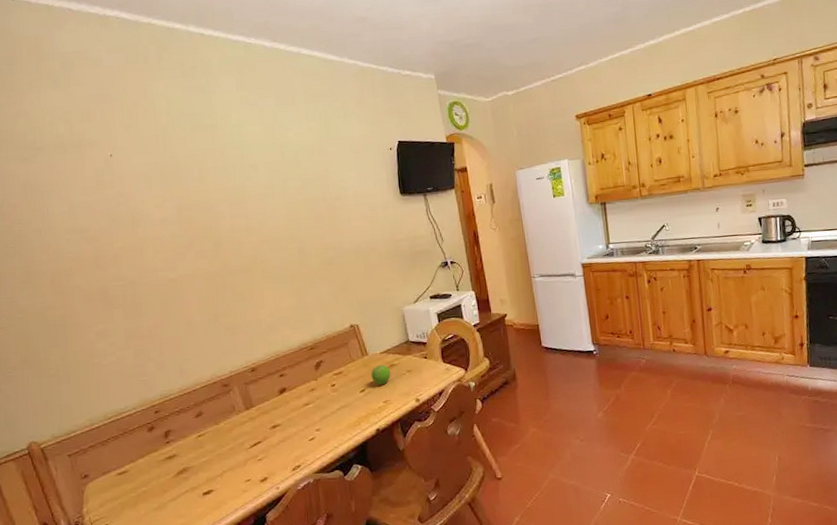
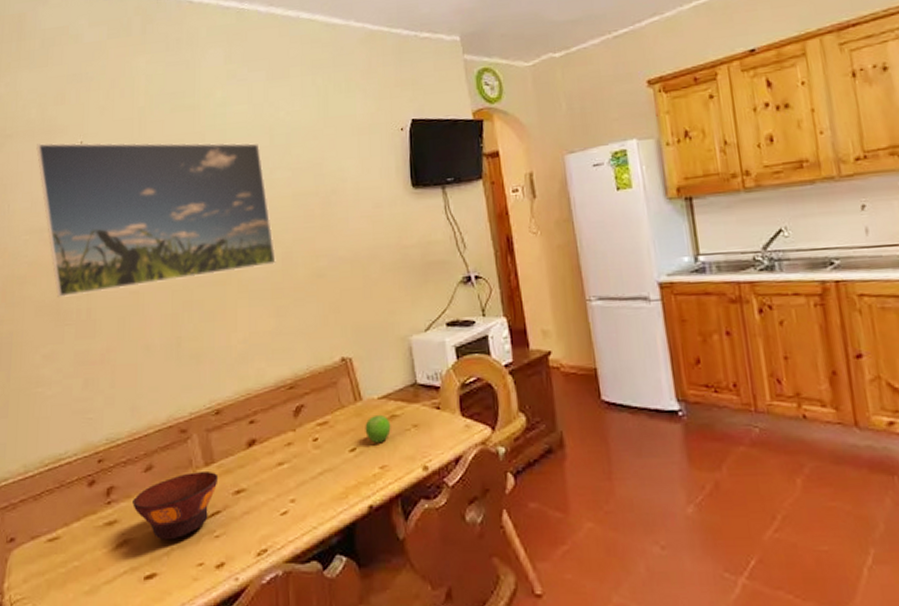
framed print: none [68,155,293,286] -> present [36,142,276,298]
bowl: none [188,413,258,466] -> present [132,472,219,541]

